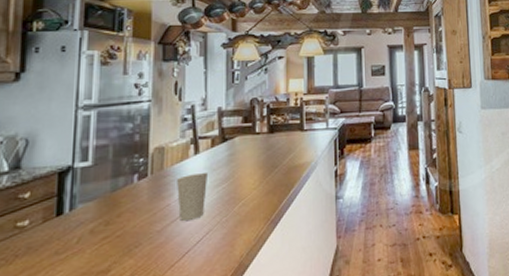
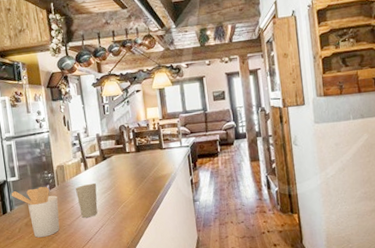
utensil holder: none [75,175,148,251] -> present [11,186,60,238]

